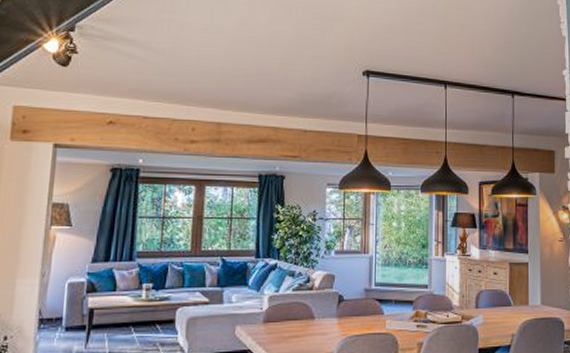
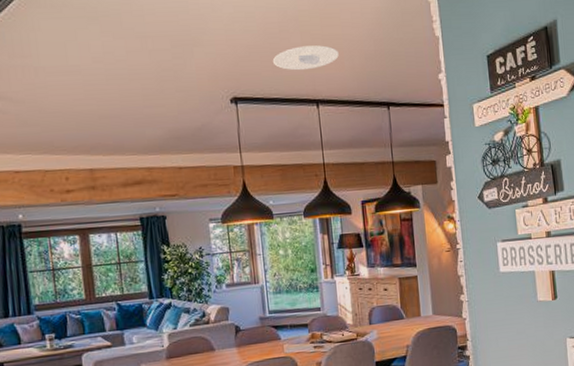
recessed light: none [407,31,470,53] -> present [272,45,339,71]

